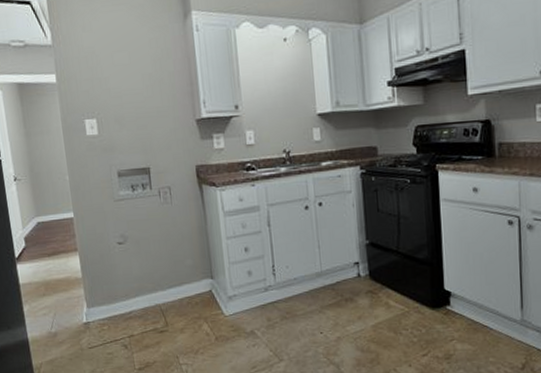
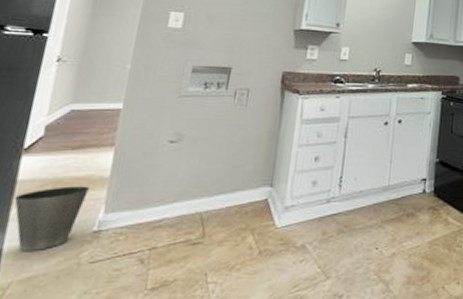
waste basket: none [22,286,72,341] -> present [14,186,91,253]

